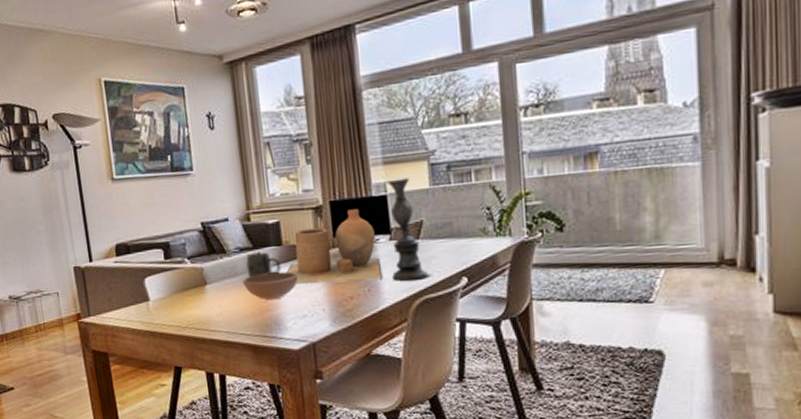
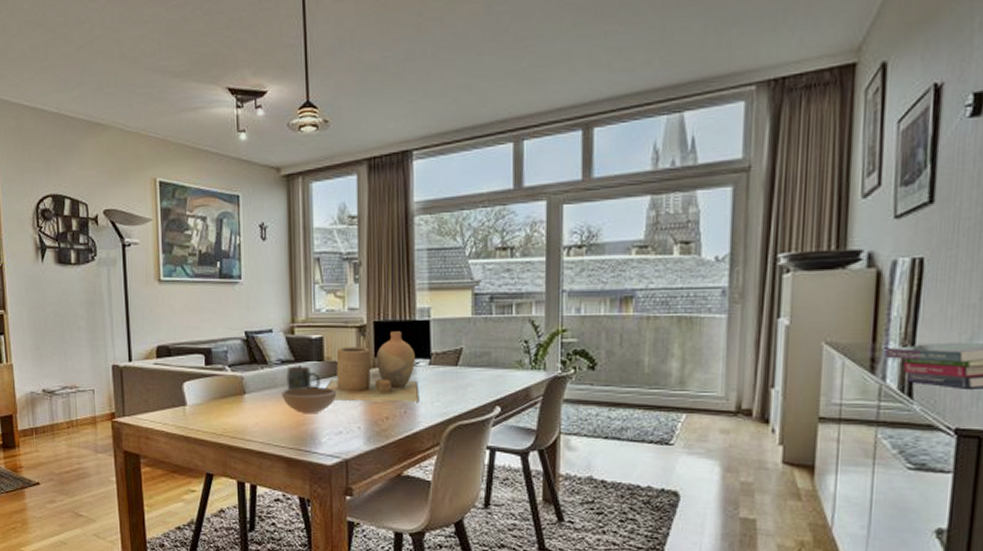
candlestick: present [387,177,432,281] -> none [429,305,467,405]

